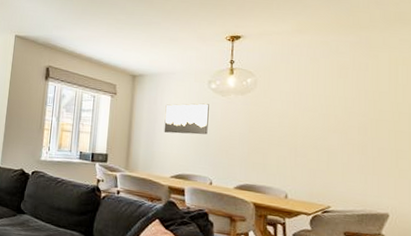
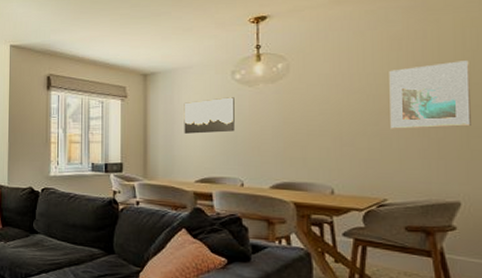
wall art: none [336,92,400,149] -> present [389,61,471,129]

